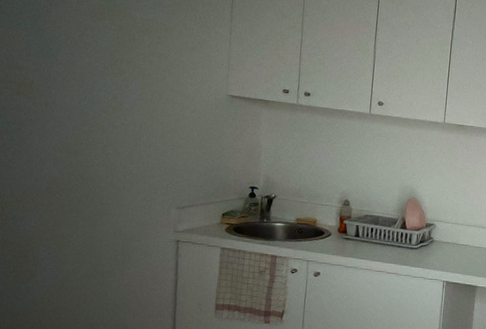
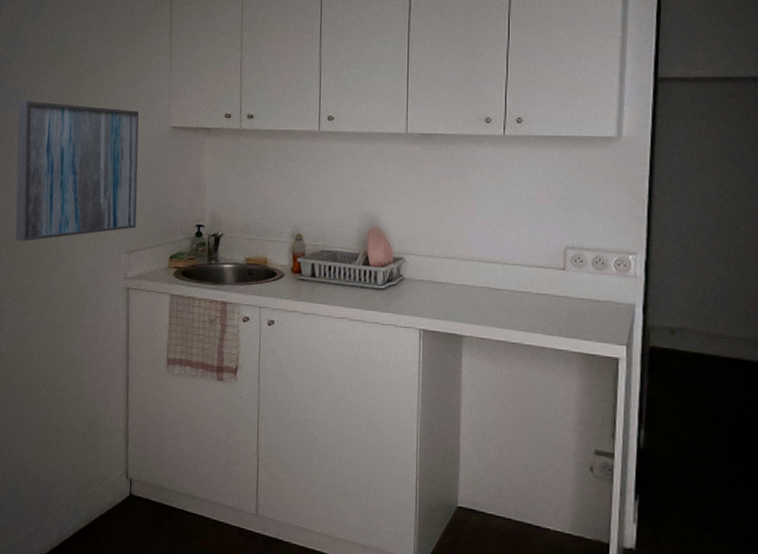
wall art: none [52,52,195,193] -> present [15,101,139,242]

